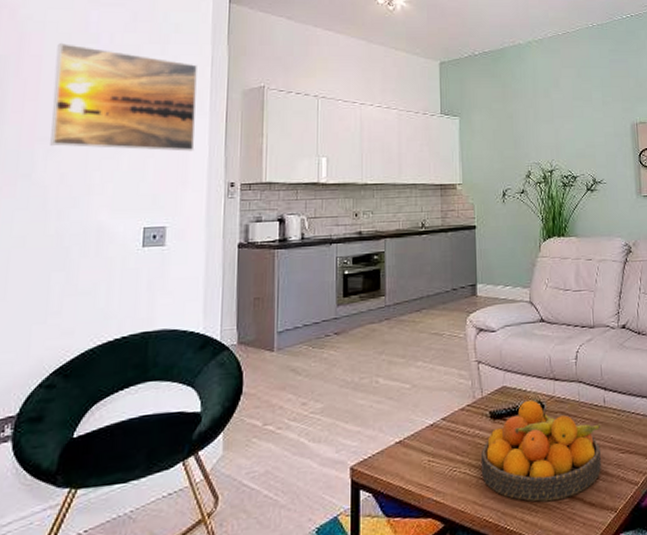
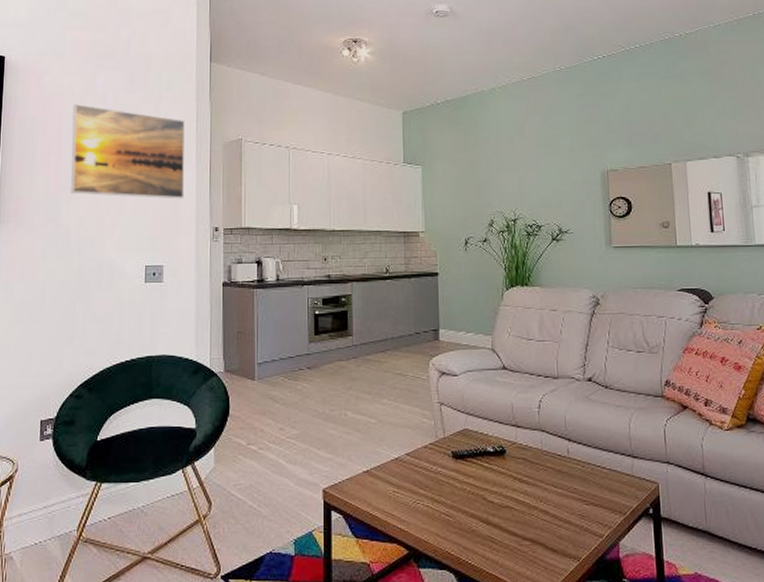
fruit bowl: present [480,399,601,502] -> none [443,444,565,541]

